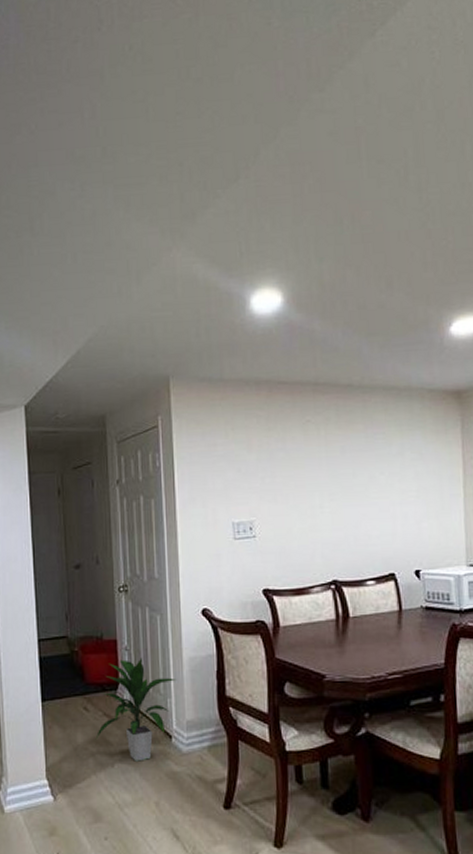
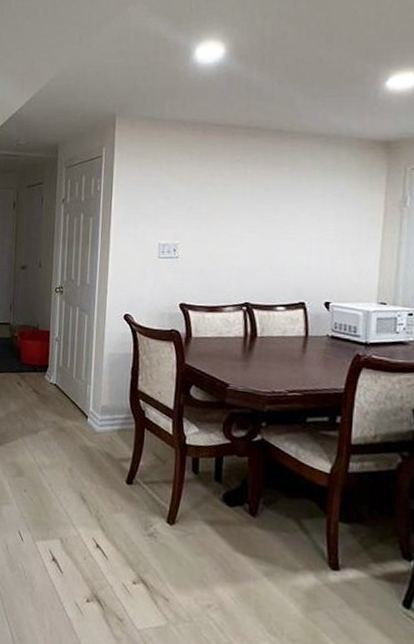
indoor plant: present [95,658,177,762] -> none [24,348,97,433]

